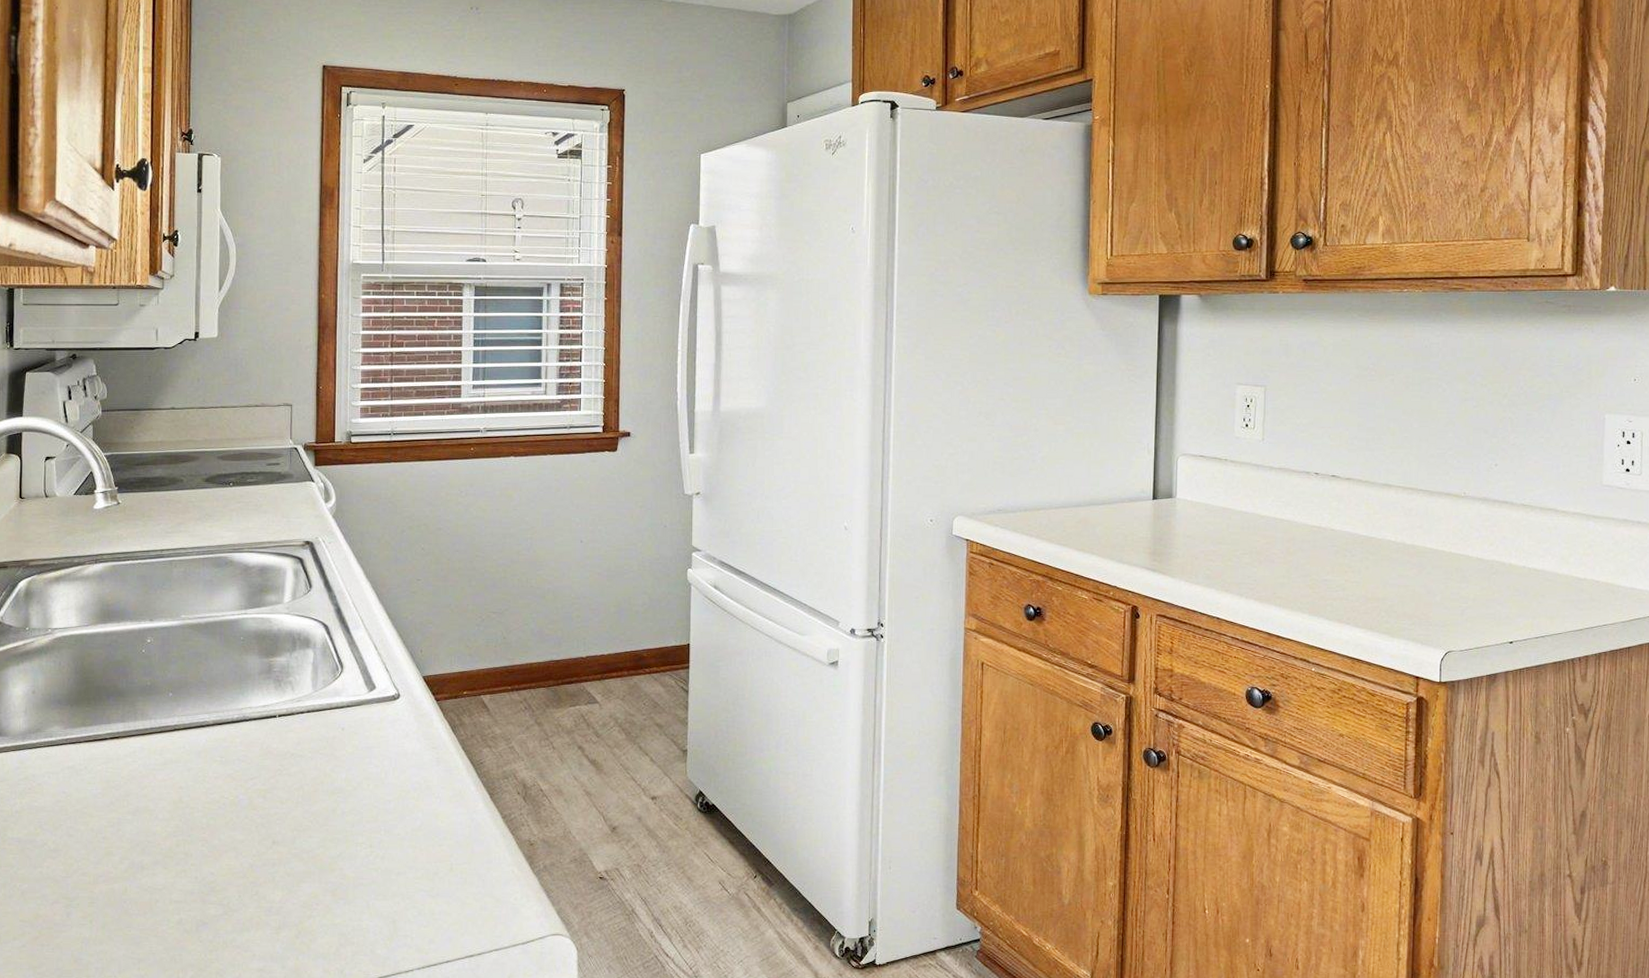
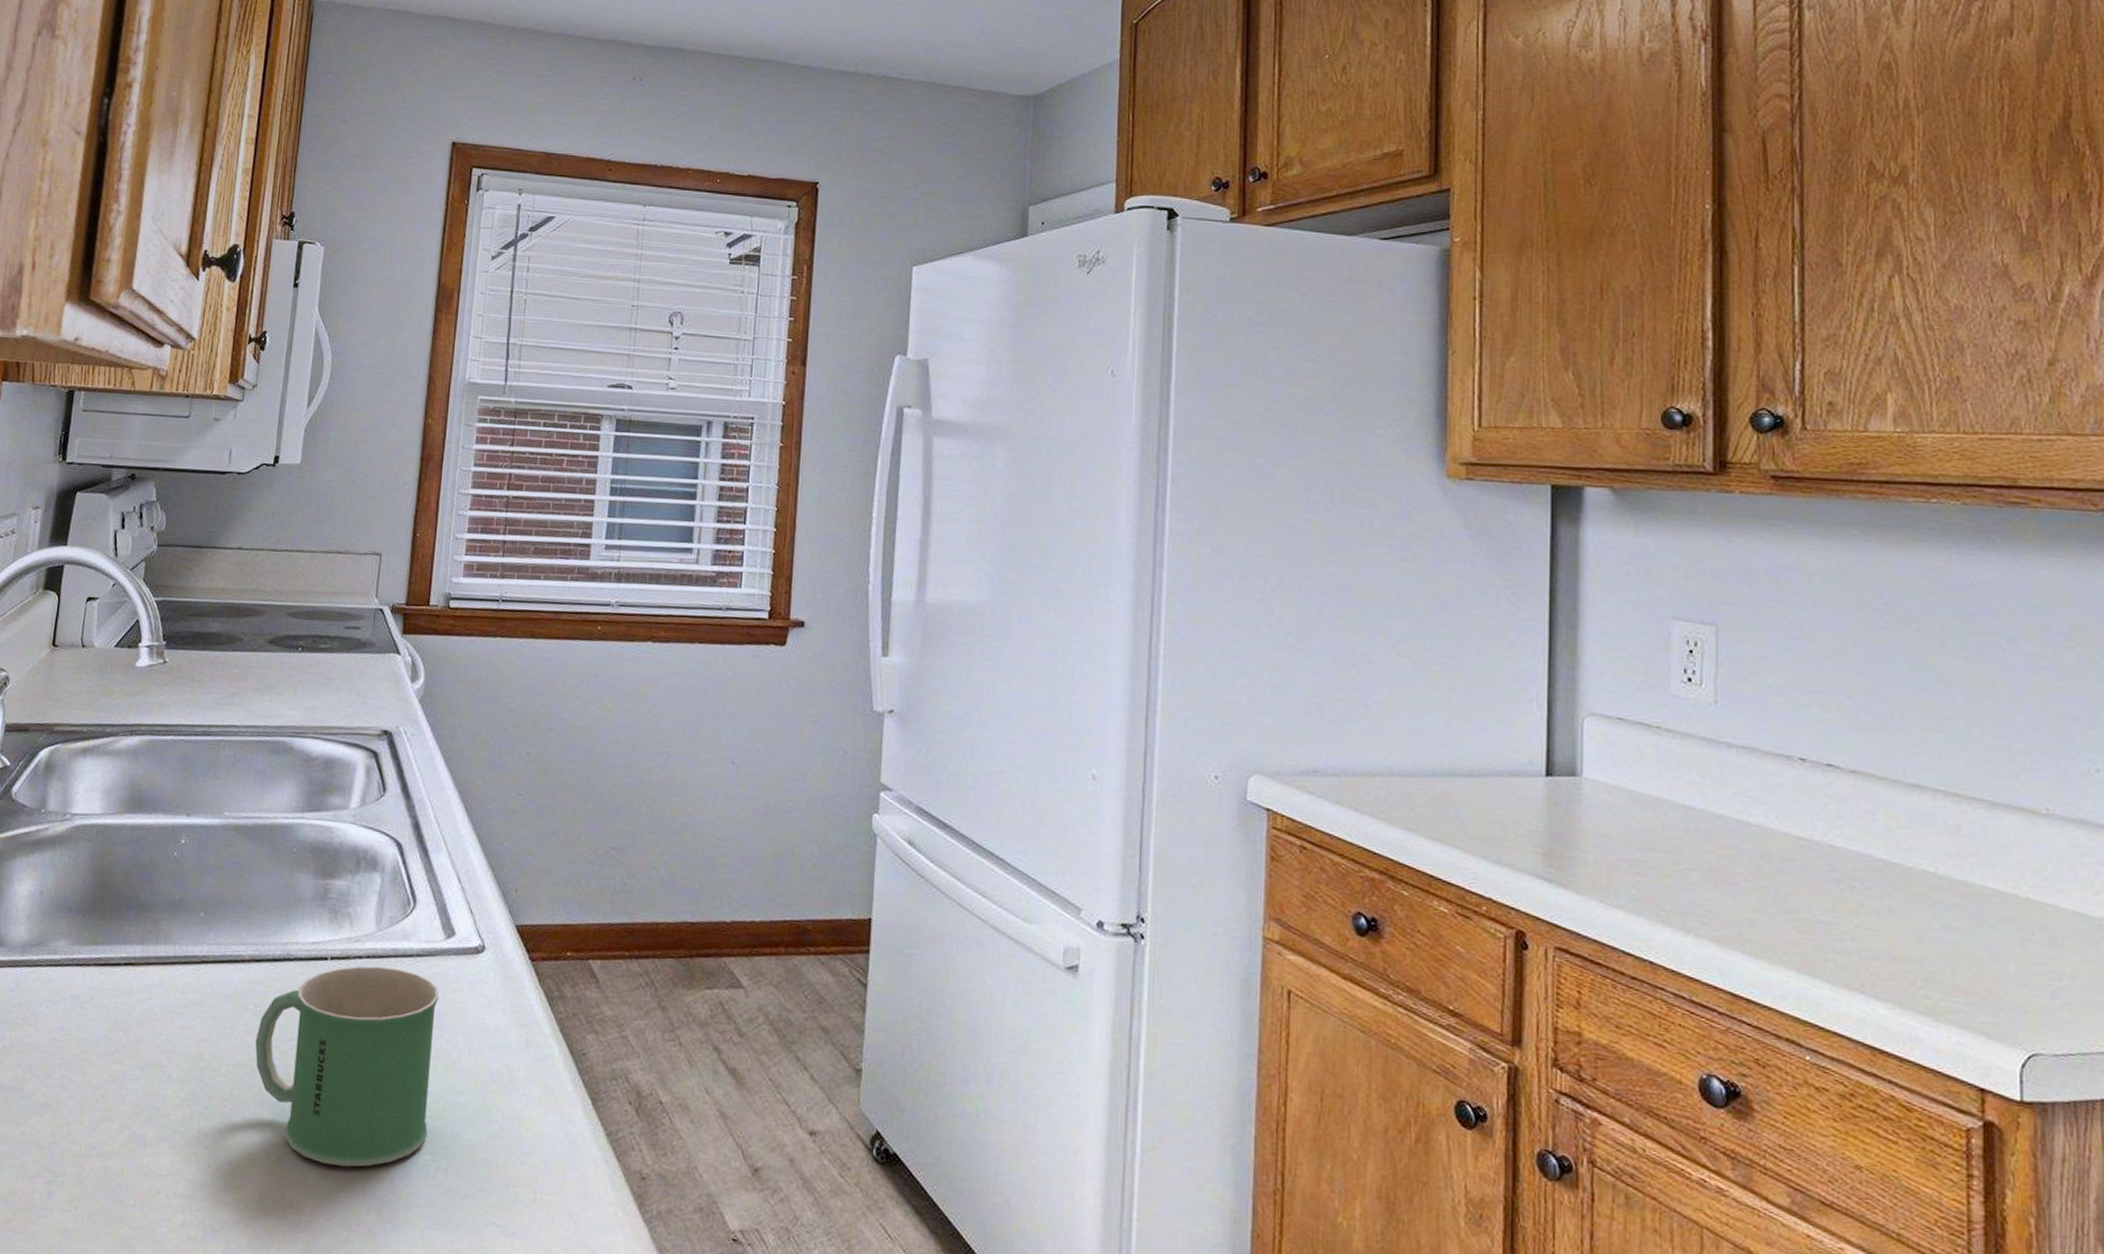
mug: none [224,718,367,865] -> present [255,966,440,1167]

